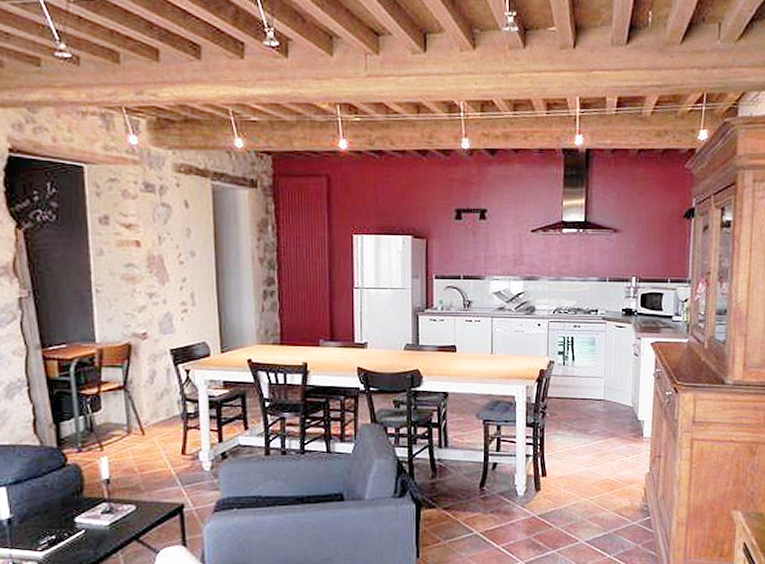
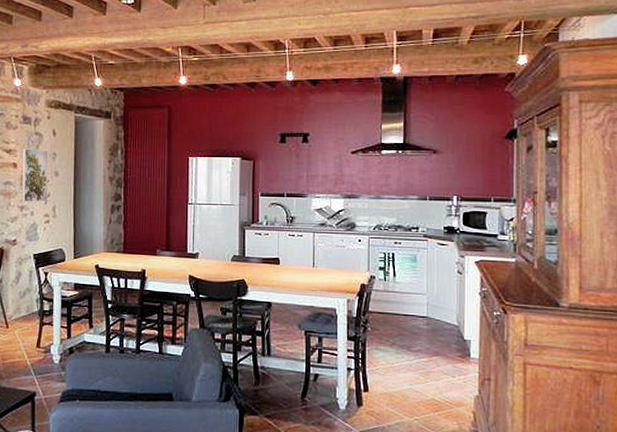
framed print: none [146,223,184,288] -> present [21,148,49,202]

